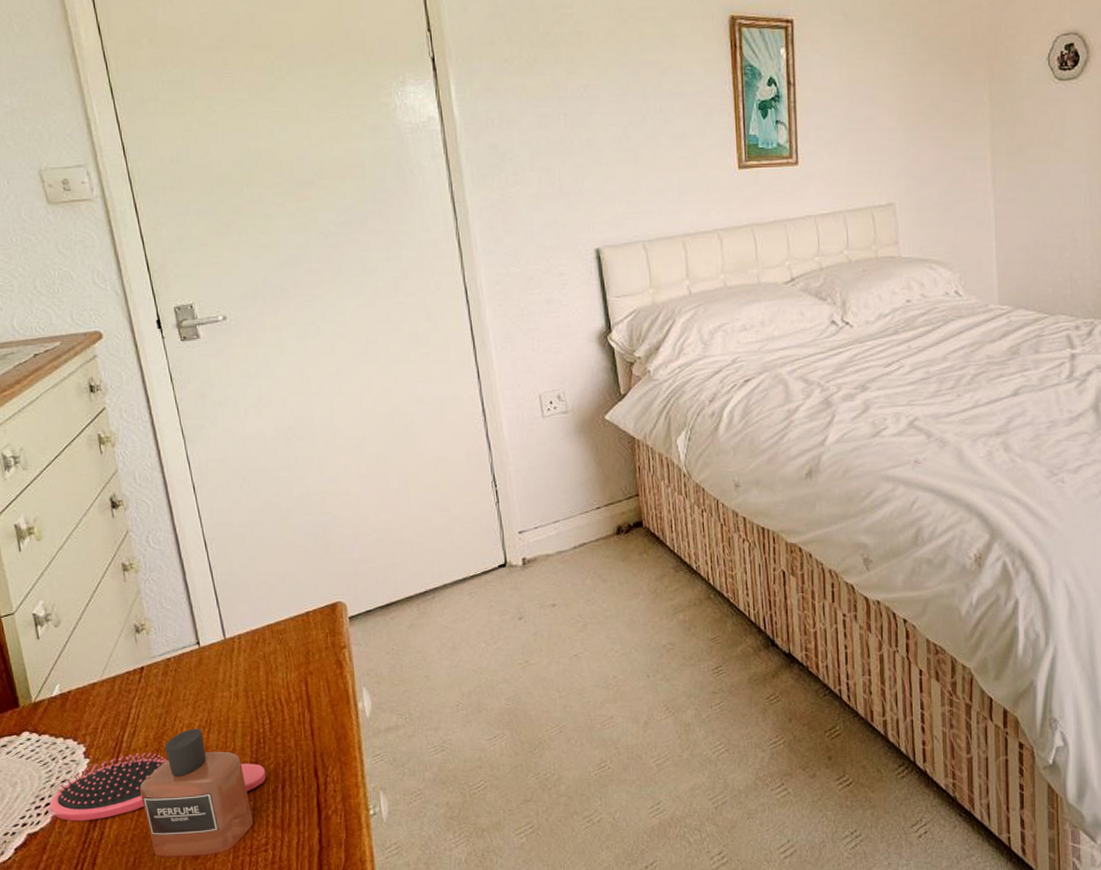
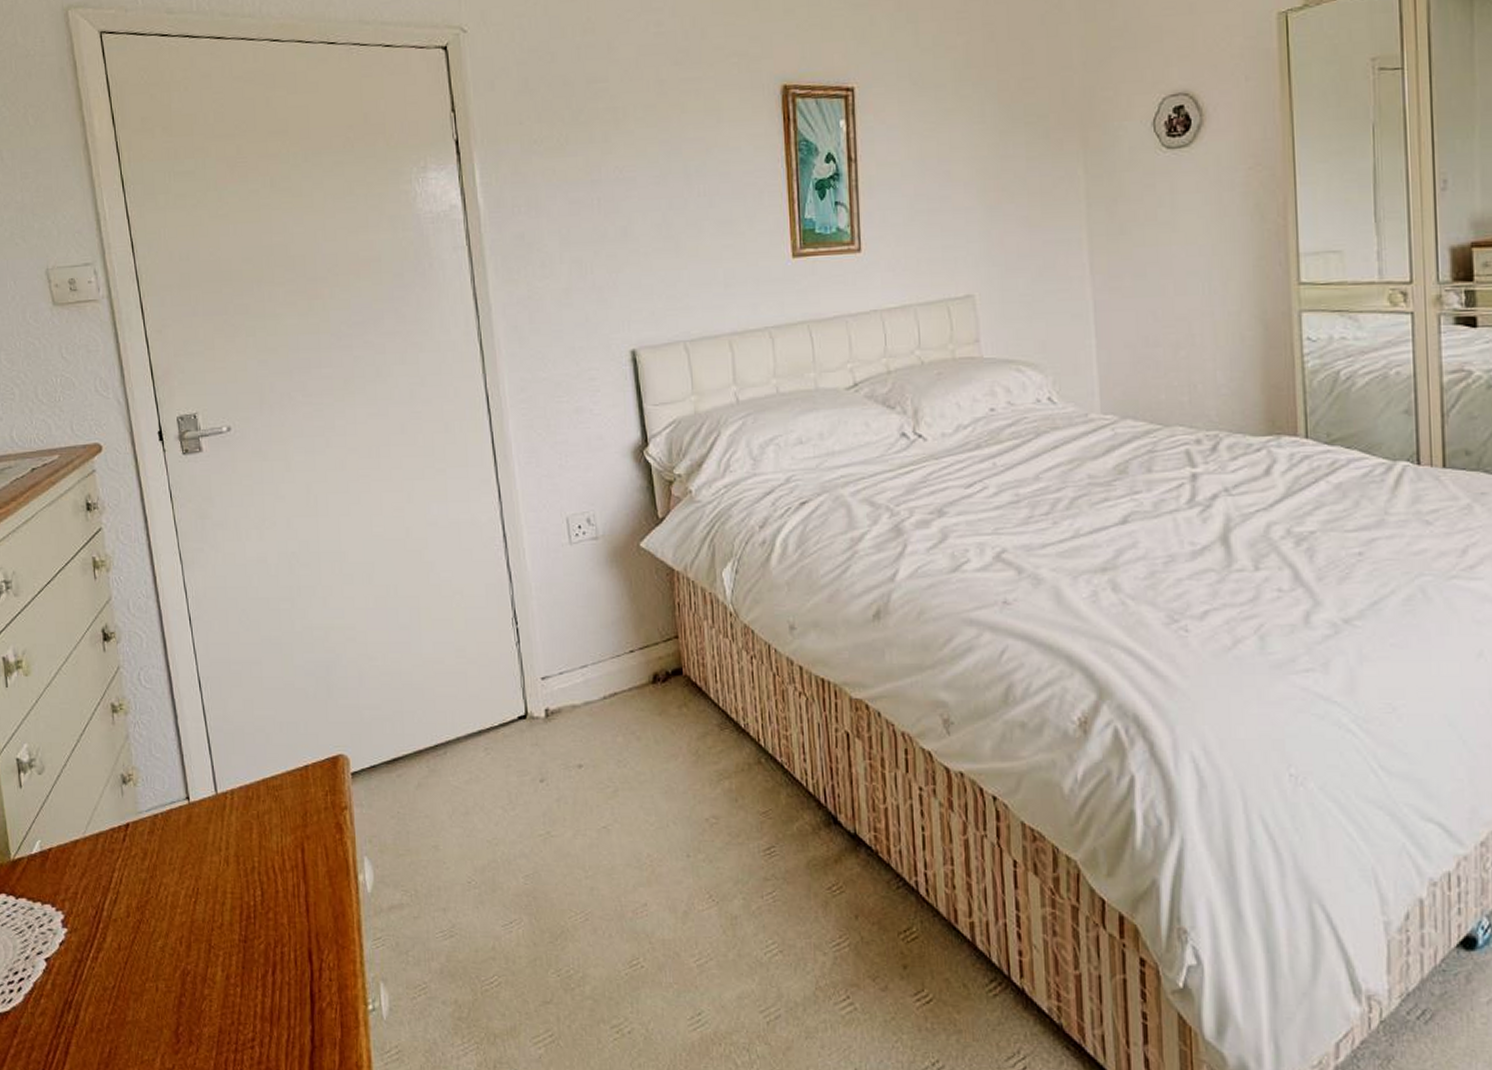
hairbrush: present [49,752,267,821] -> none [23,923,256,1002]
perfume: present [140,728,254,858] -> none [119,897,240,1051]

